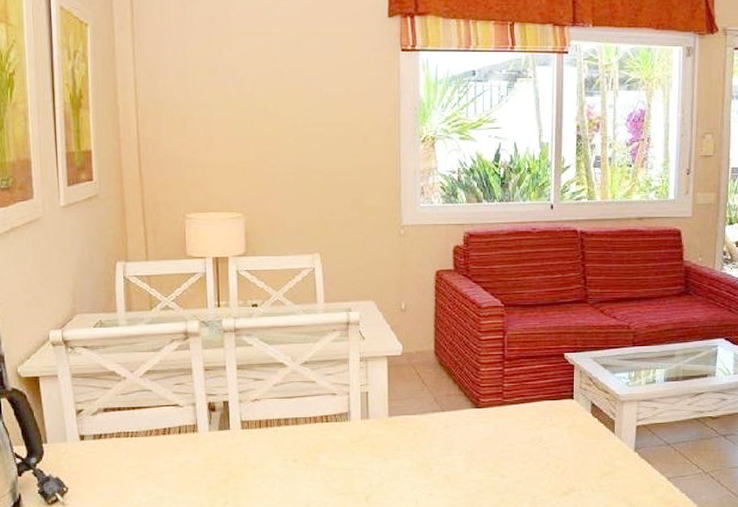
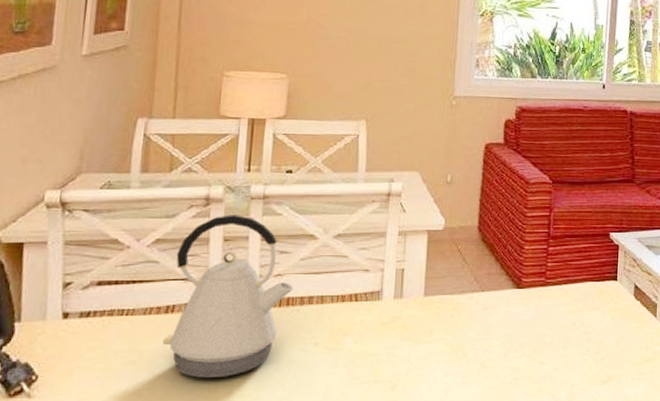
kettle: none [164,347,270,490] -> present [162,215,294,378]

